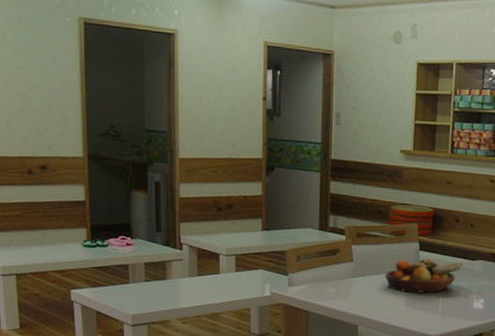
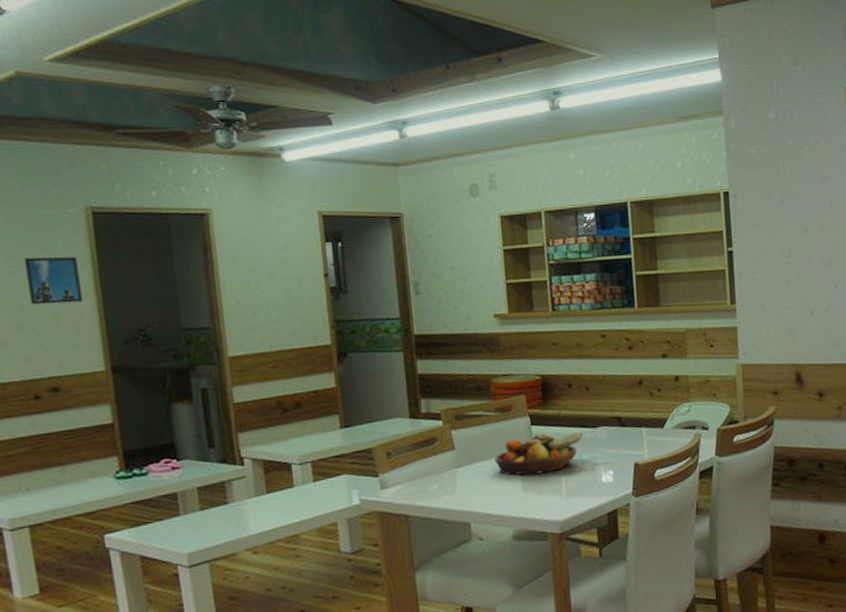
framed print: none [29,55,71,98] -> present [24,256,84,305]

